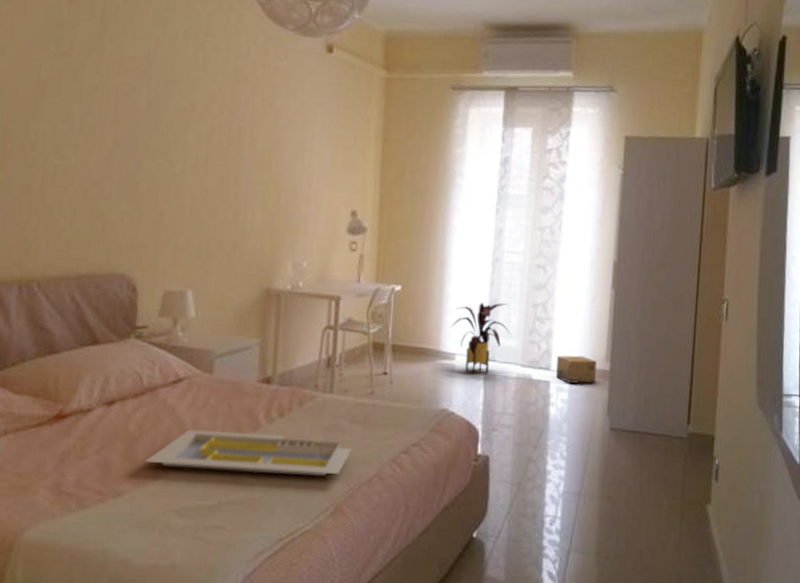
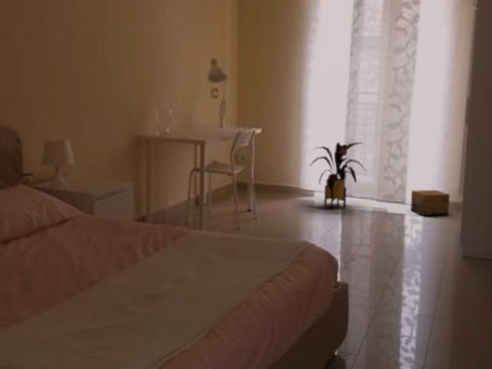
serving tray: present [144,429,352,476] -> none [39,264,222,303]

